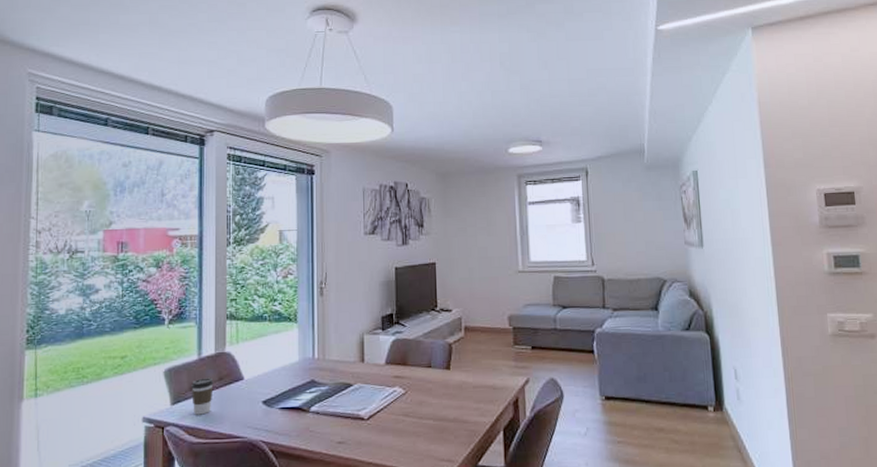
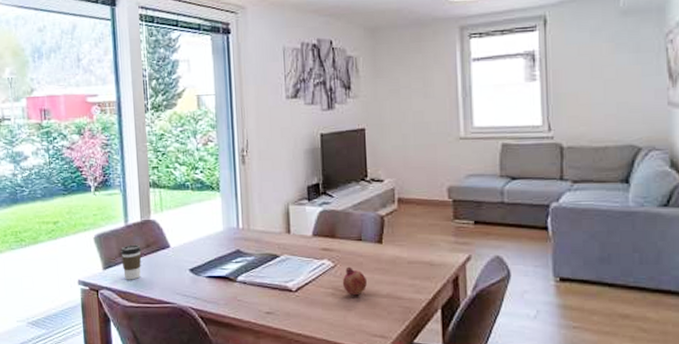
fruit: none [412,393,435,420] -> present [342,266,367,294]

